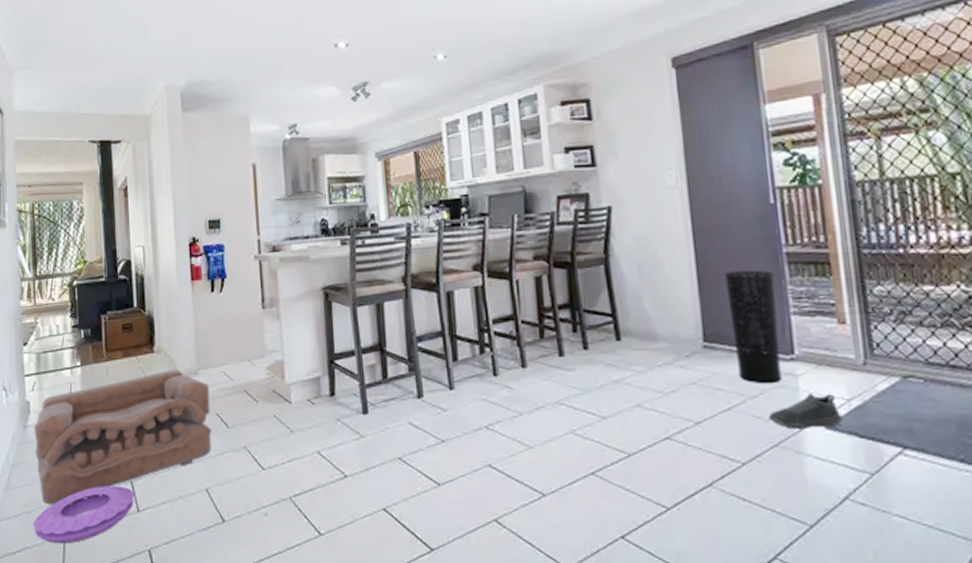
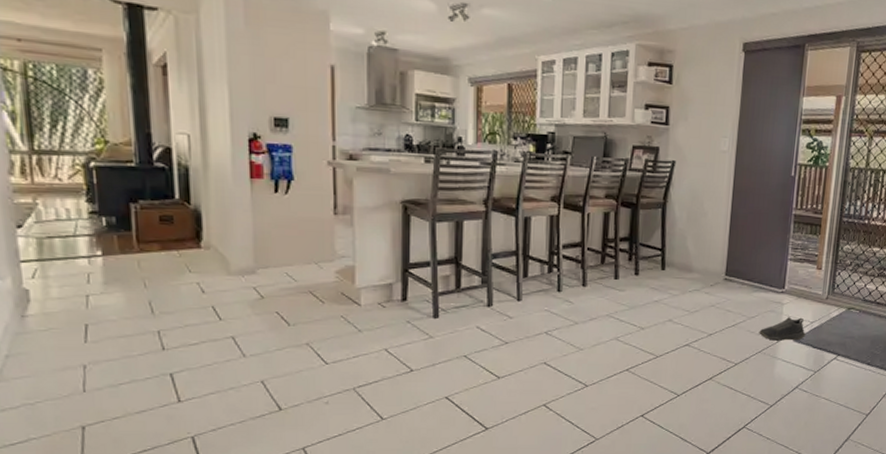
dog toy: present [33,485,135,544] -> none [39,377,176,434]
dog bed: present [34,369,212,505] -> none [36,266,270,397]
umbrella stand: present [725,270,782,384] -> none [745,224,783,309]

